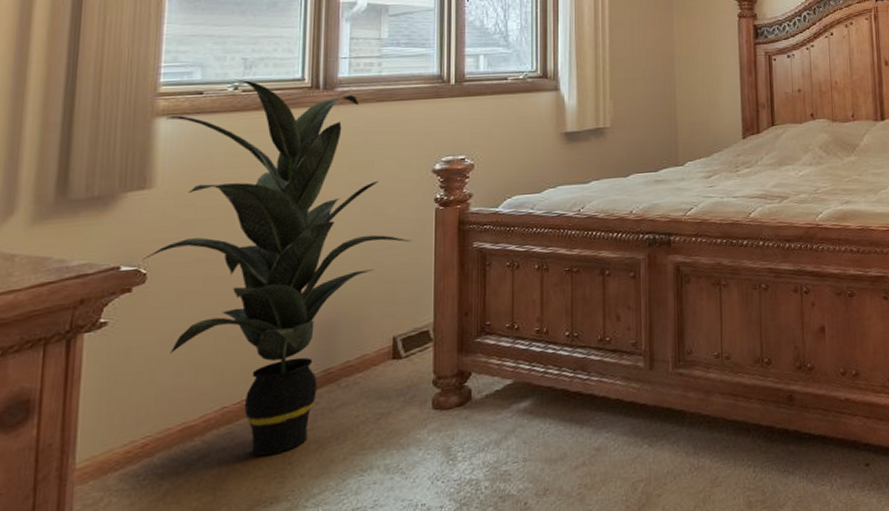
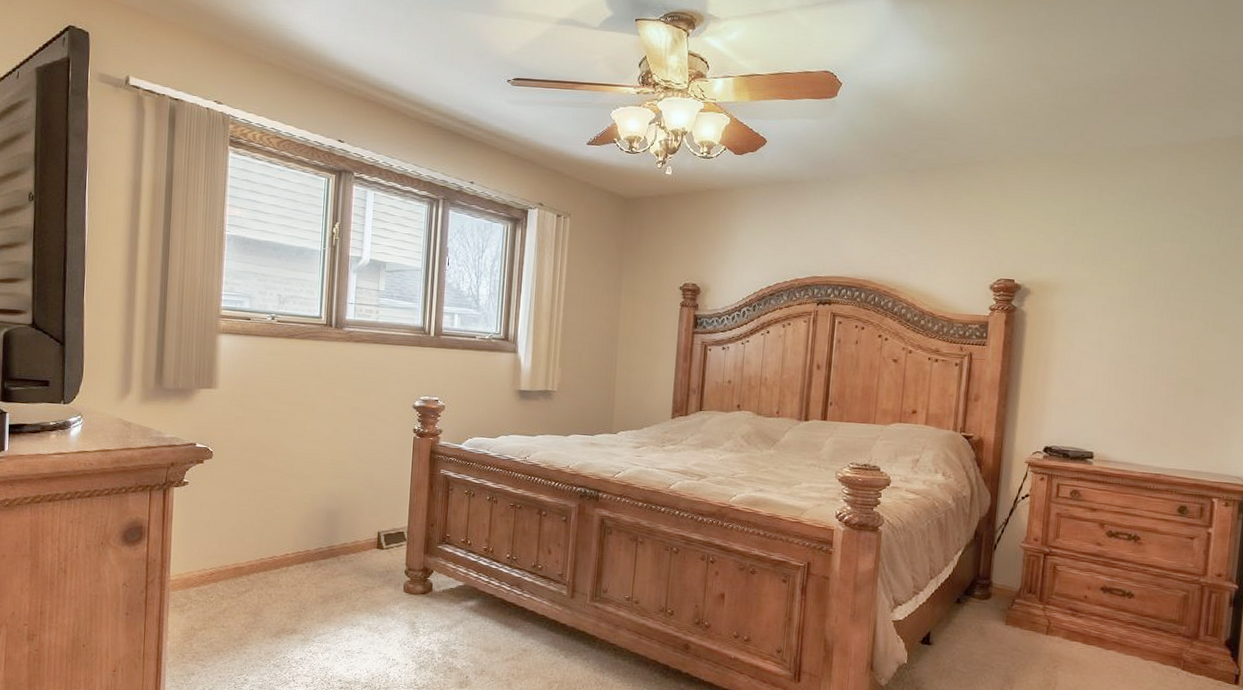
indoor plant: present [142,79,412,457] -> none [210,311,395,600]

